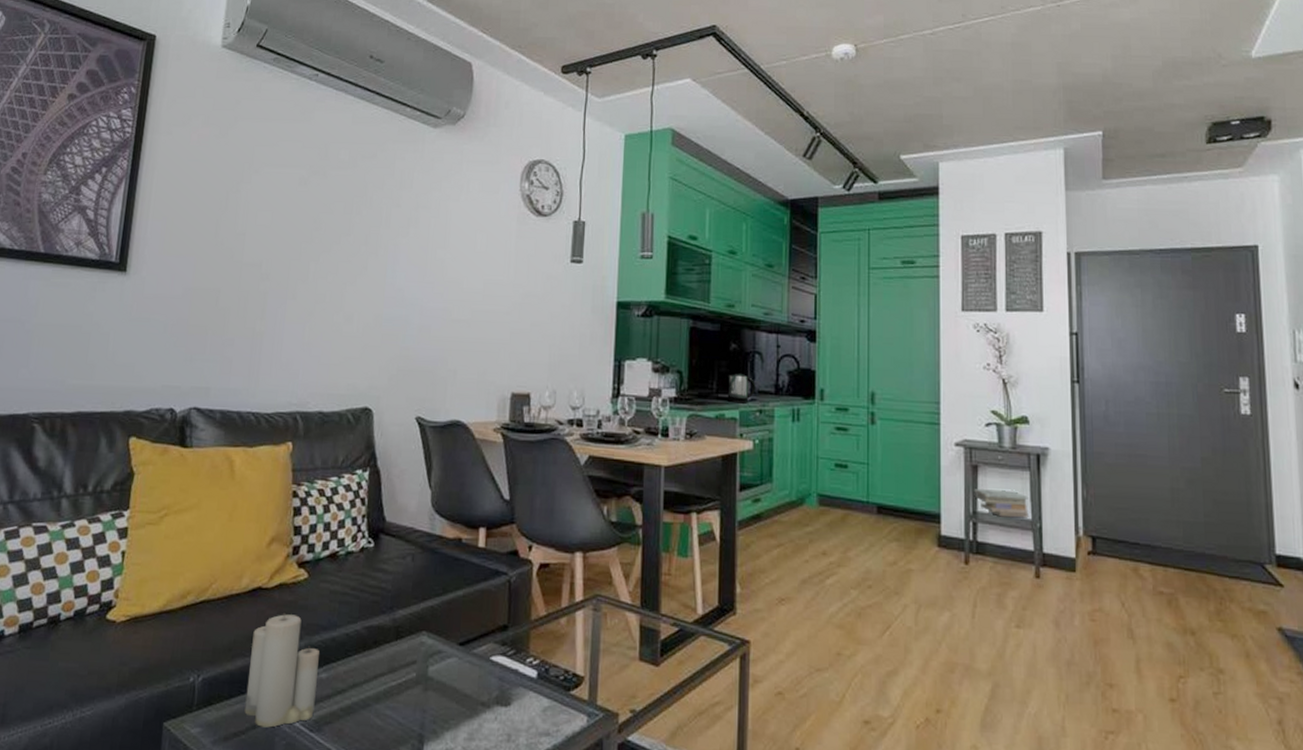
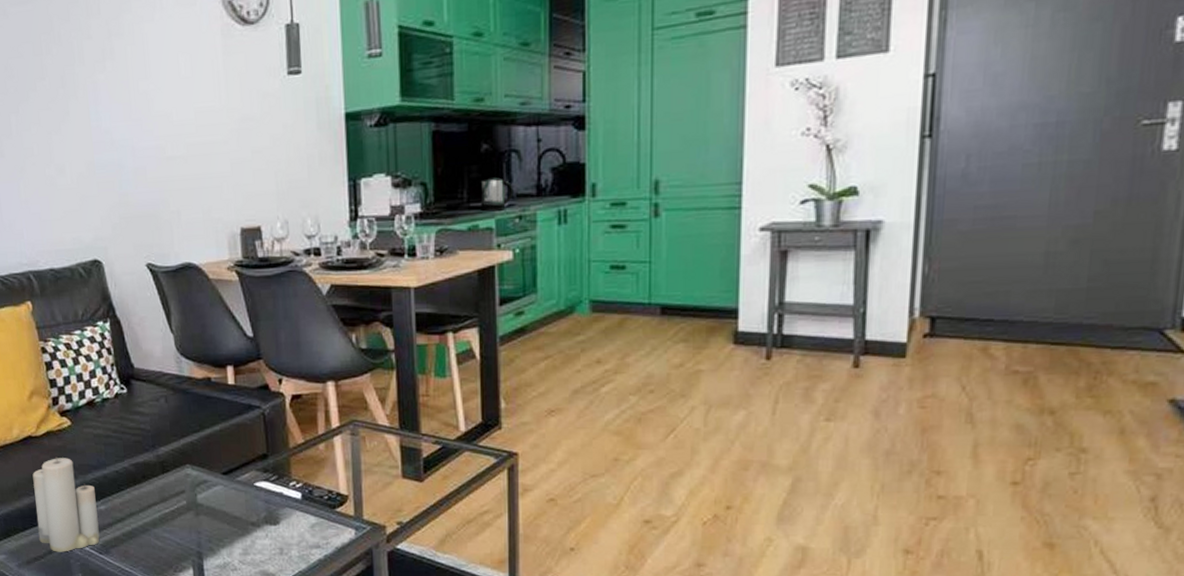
books: present [975,489,1029,518] -> none [783,275,851,306]

